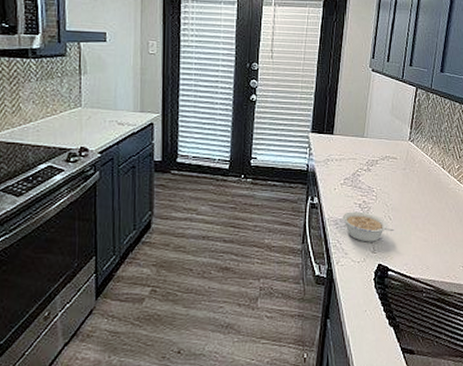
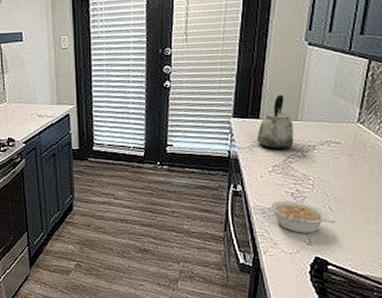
kettle: none [331,114,361,164] -> present [256,95,294,150]

